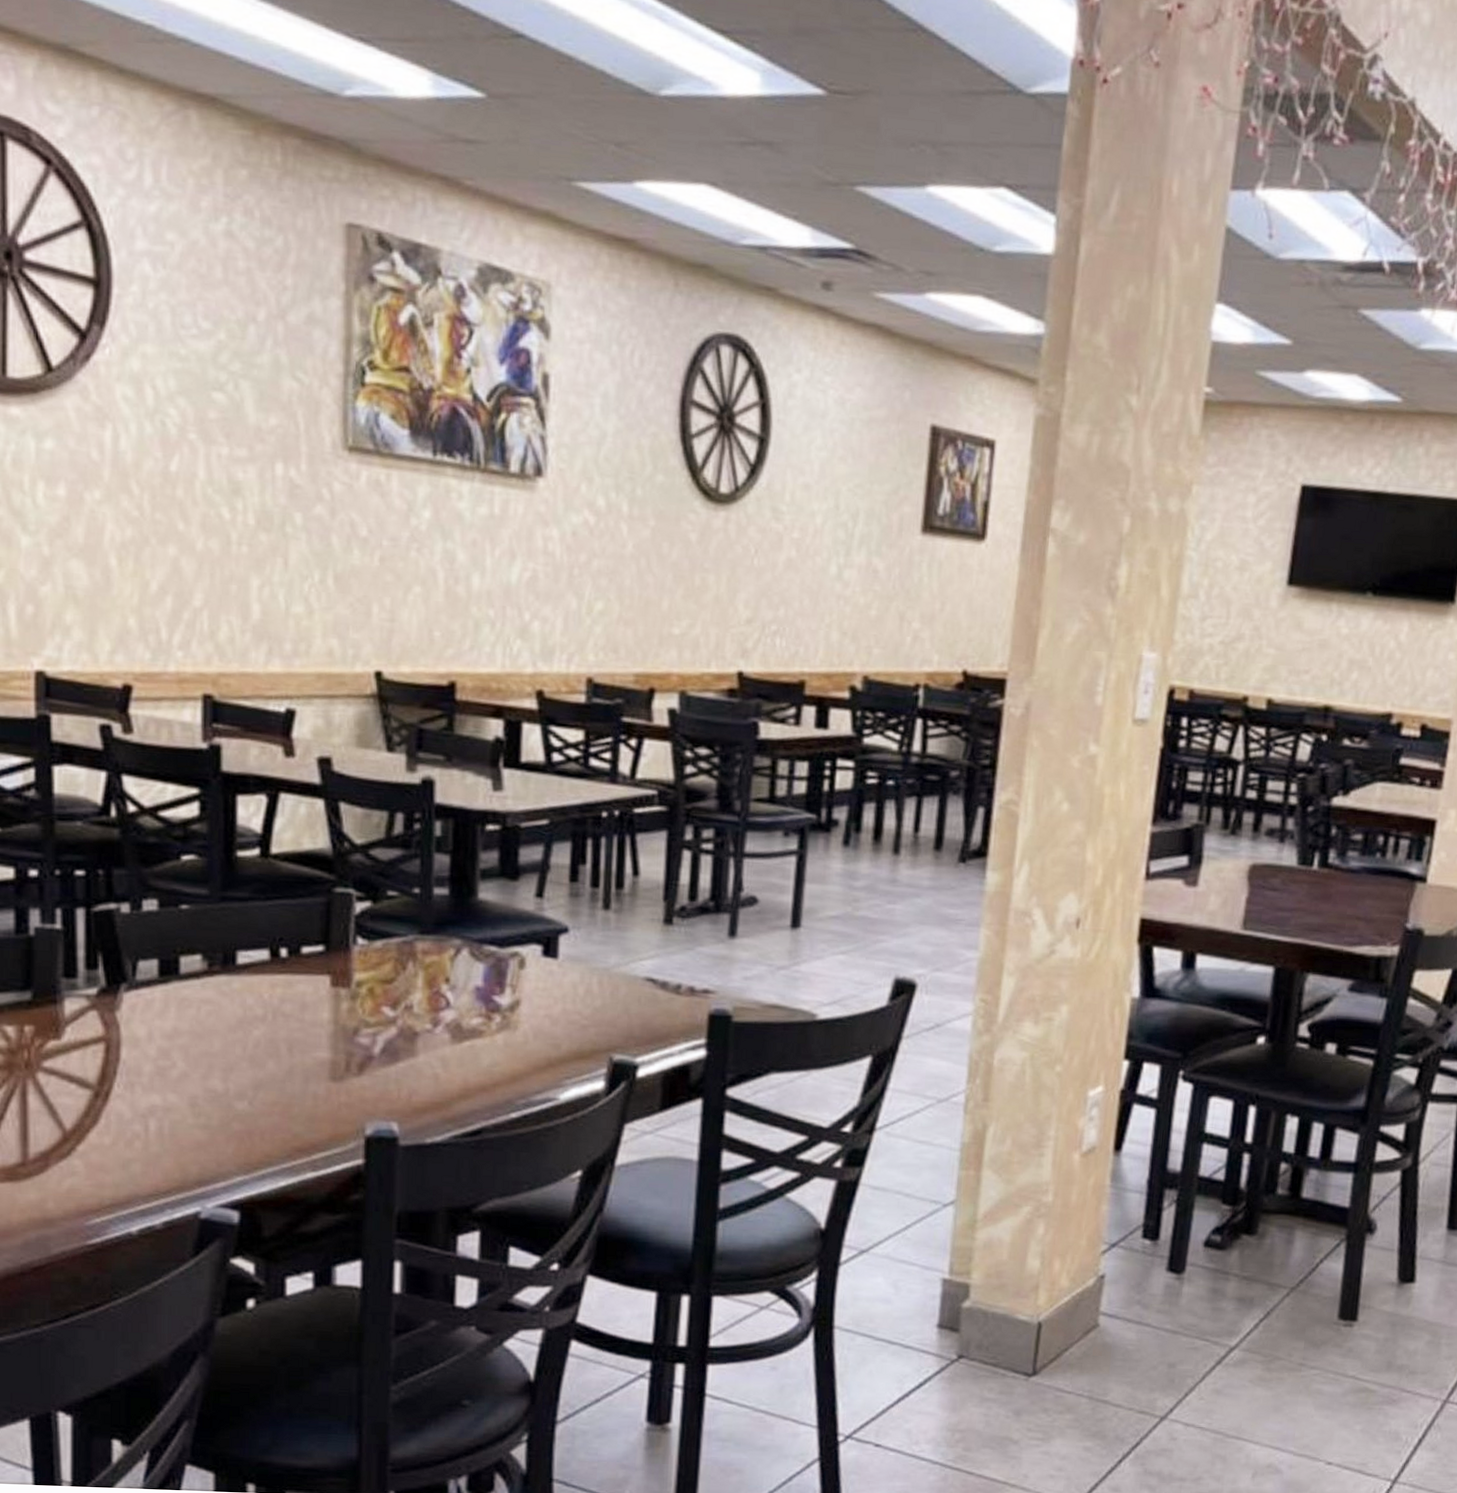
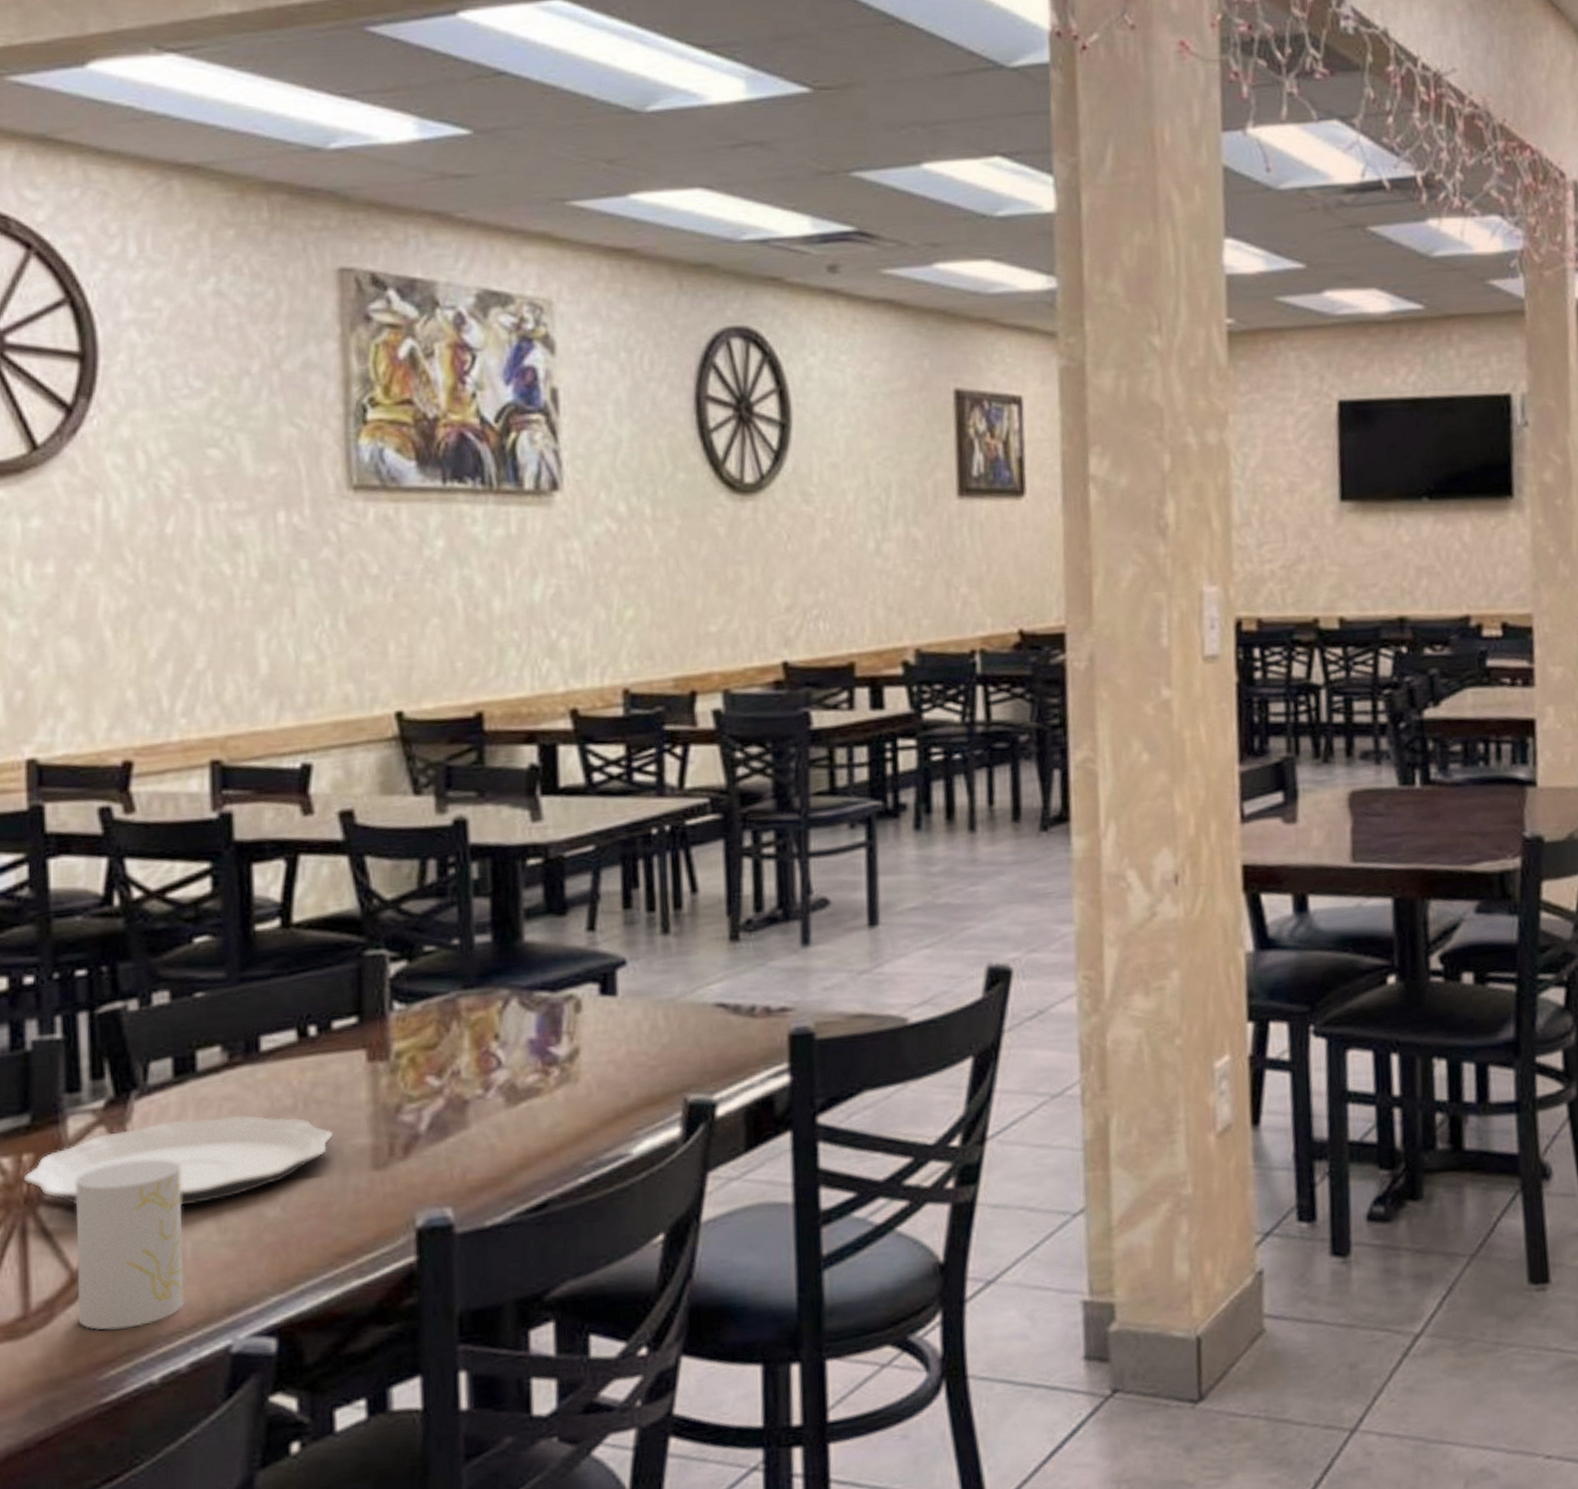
plate: none [25,1014,298,1089] -> present [24,1115,334,1205]
cup: none [69,1044,162,1186] -> present [76,1159,185,1330]

